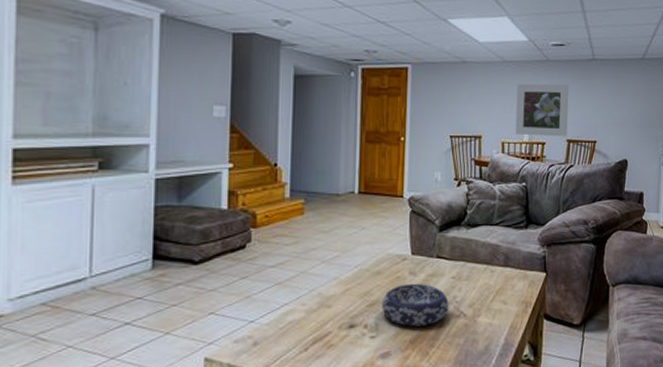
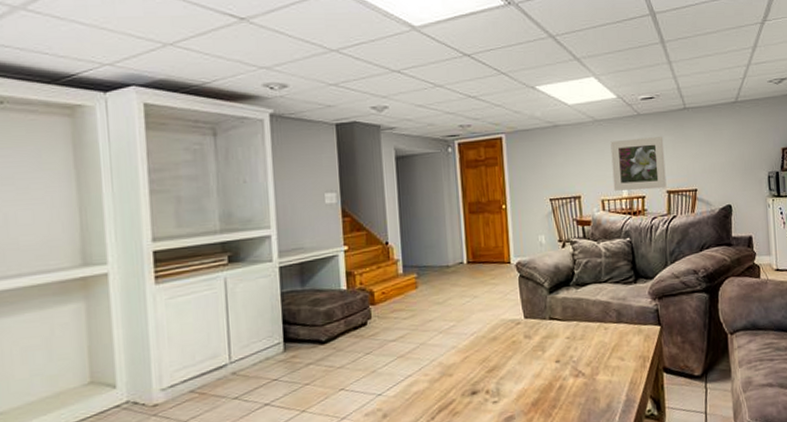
decorative bowl: present [381,283,449,327] -> none [500,346,567,390]

